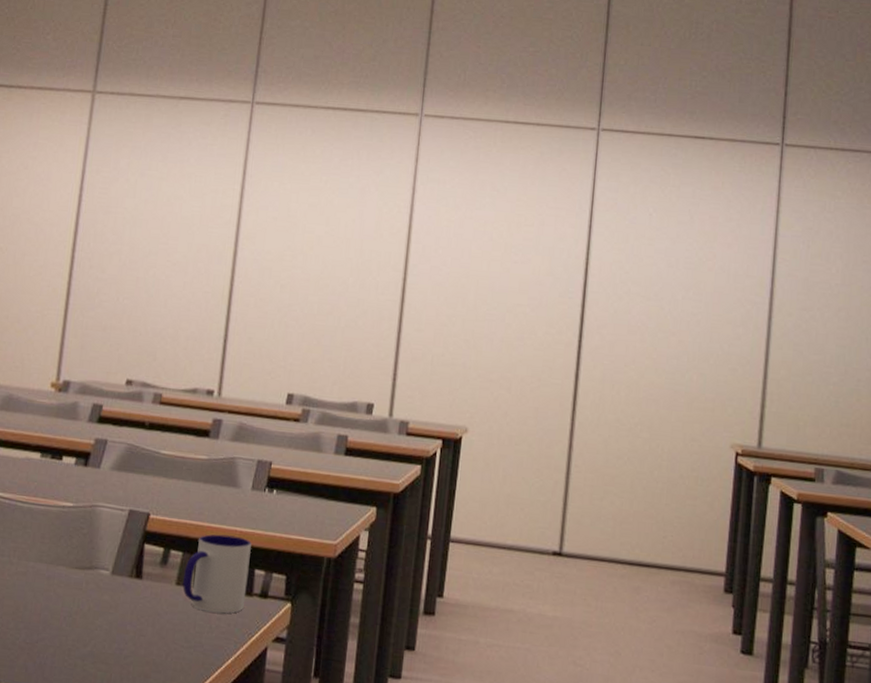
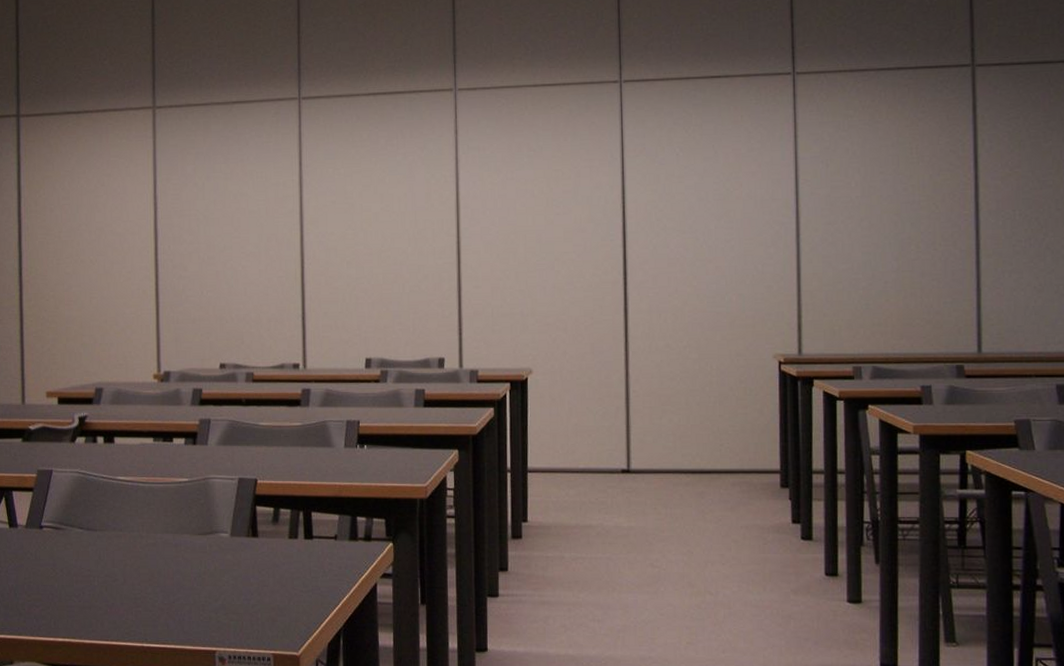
mug: present [183,534,252,614] -> none [294,490,352,559]

